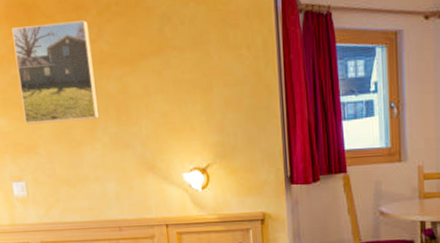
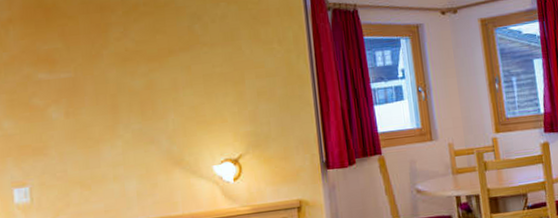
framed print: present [12,20,100,125] -> none [27,20,122,125]

